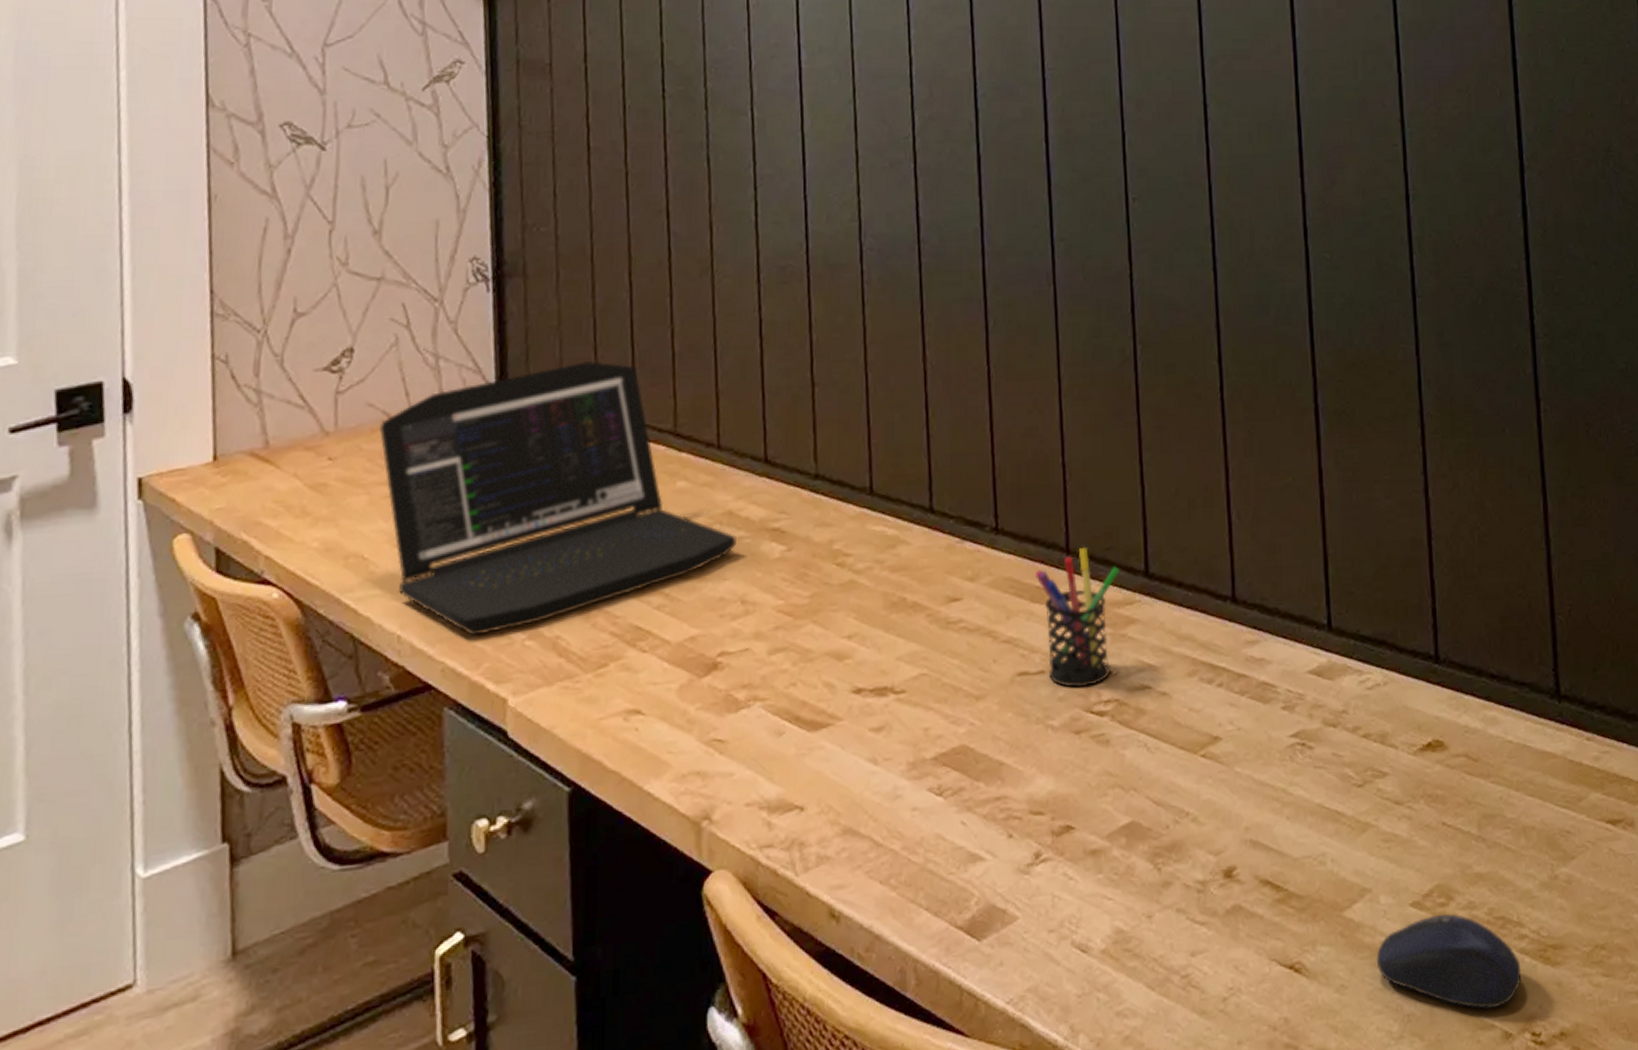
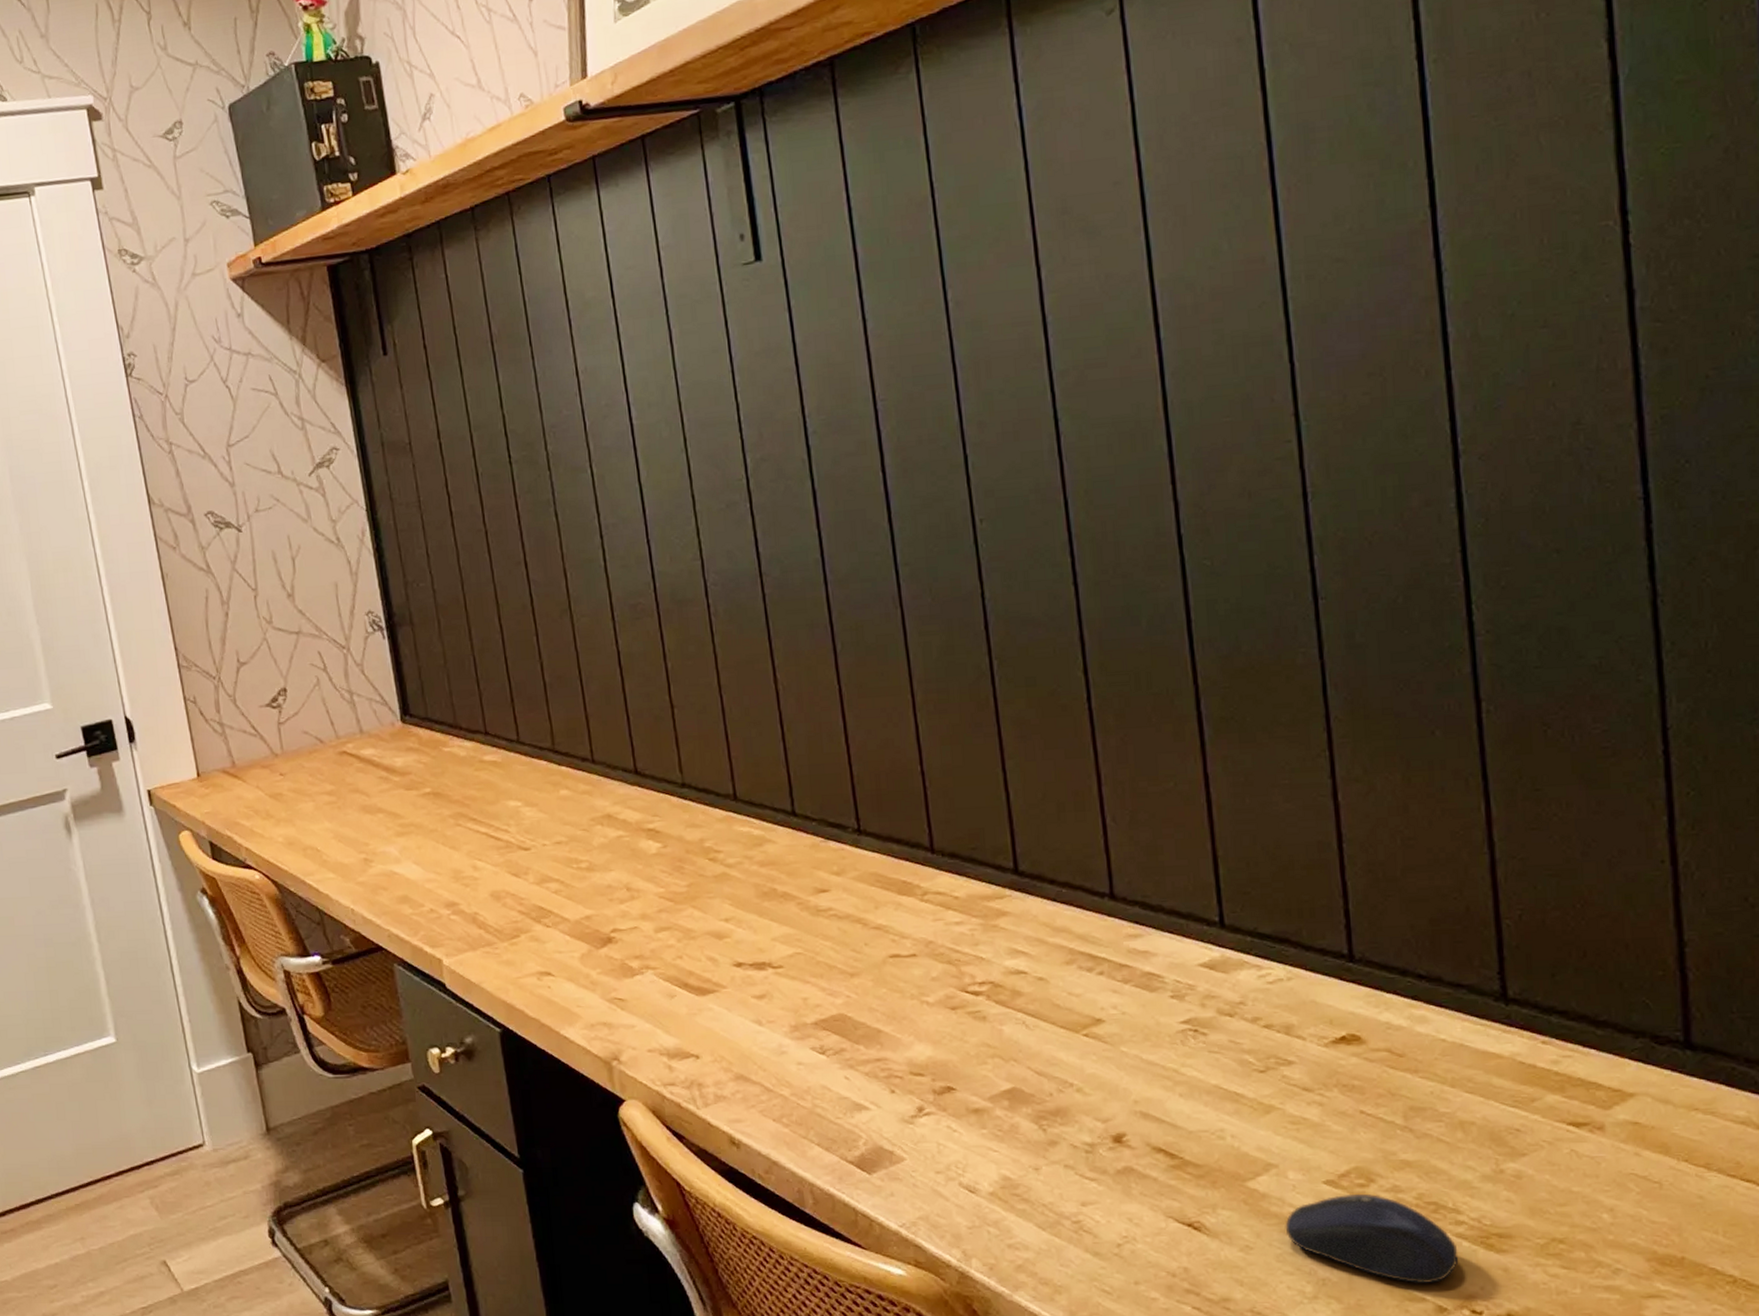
laptop: present [380,360,736,636] -> none [315,692,617,911]
pen holder: present [1036,548,1120,688] -> none [901,847,988,971]

